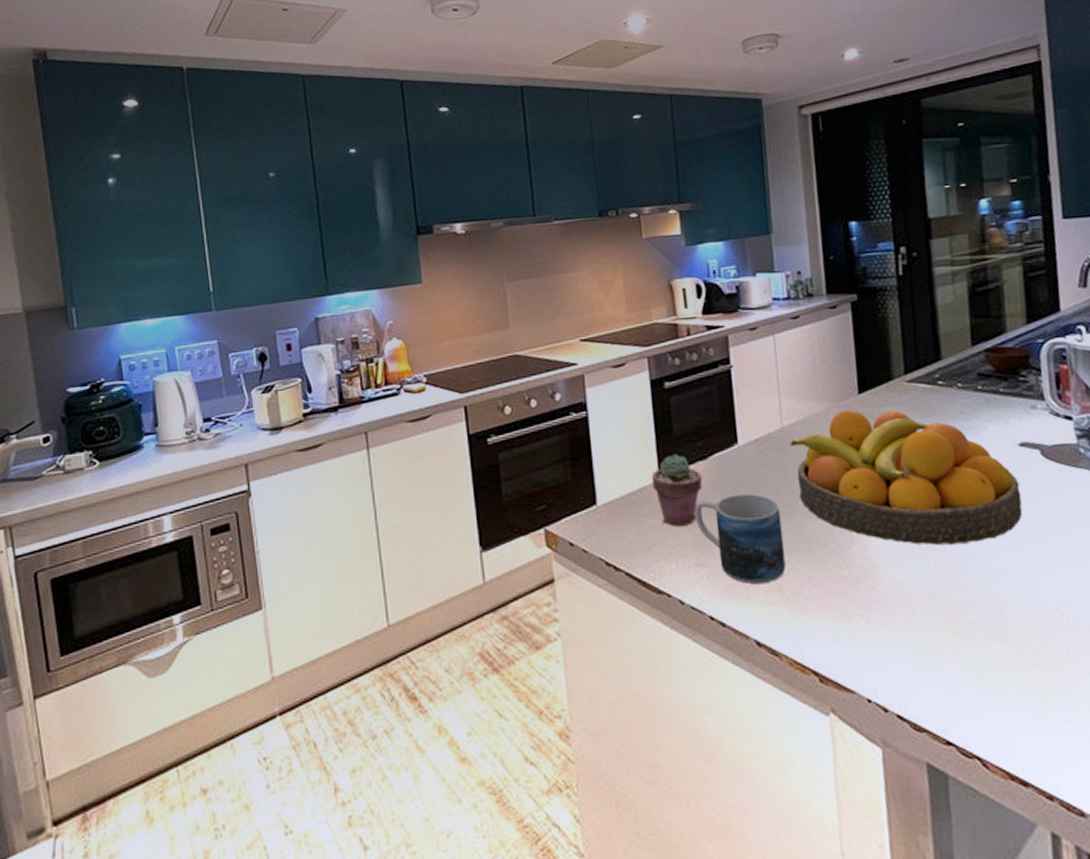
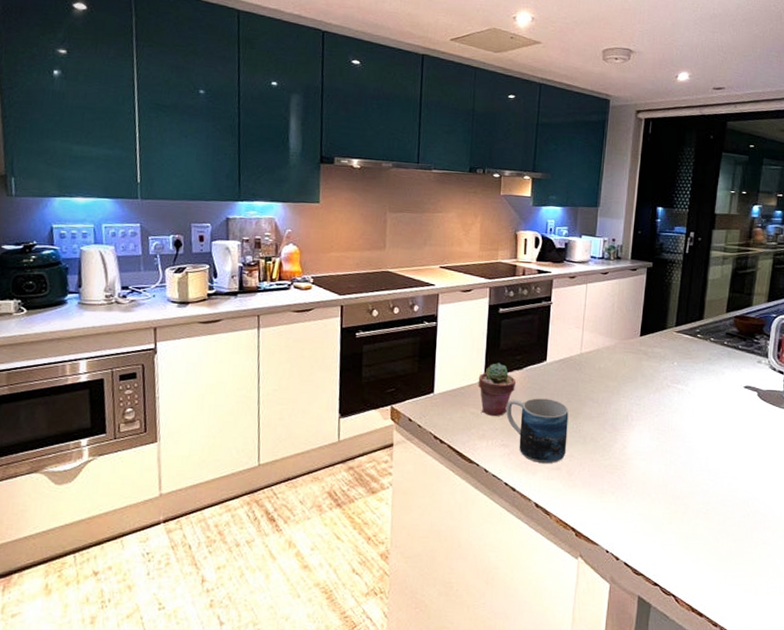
fruit bowl: present [789,410,1023,546] -> none [584,347,739,452]

